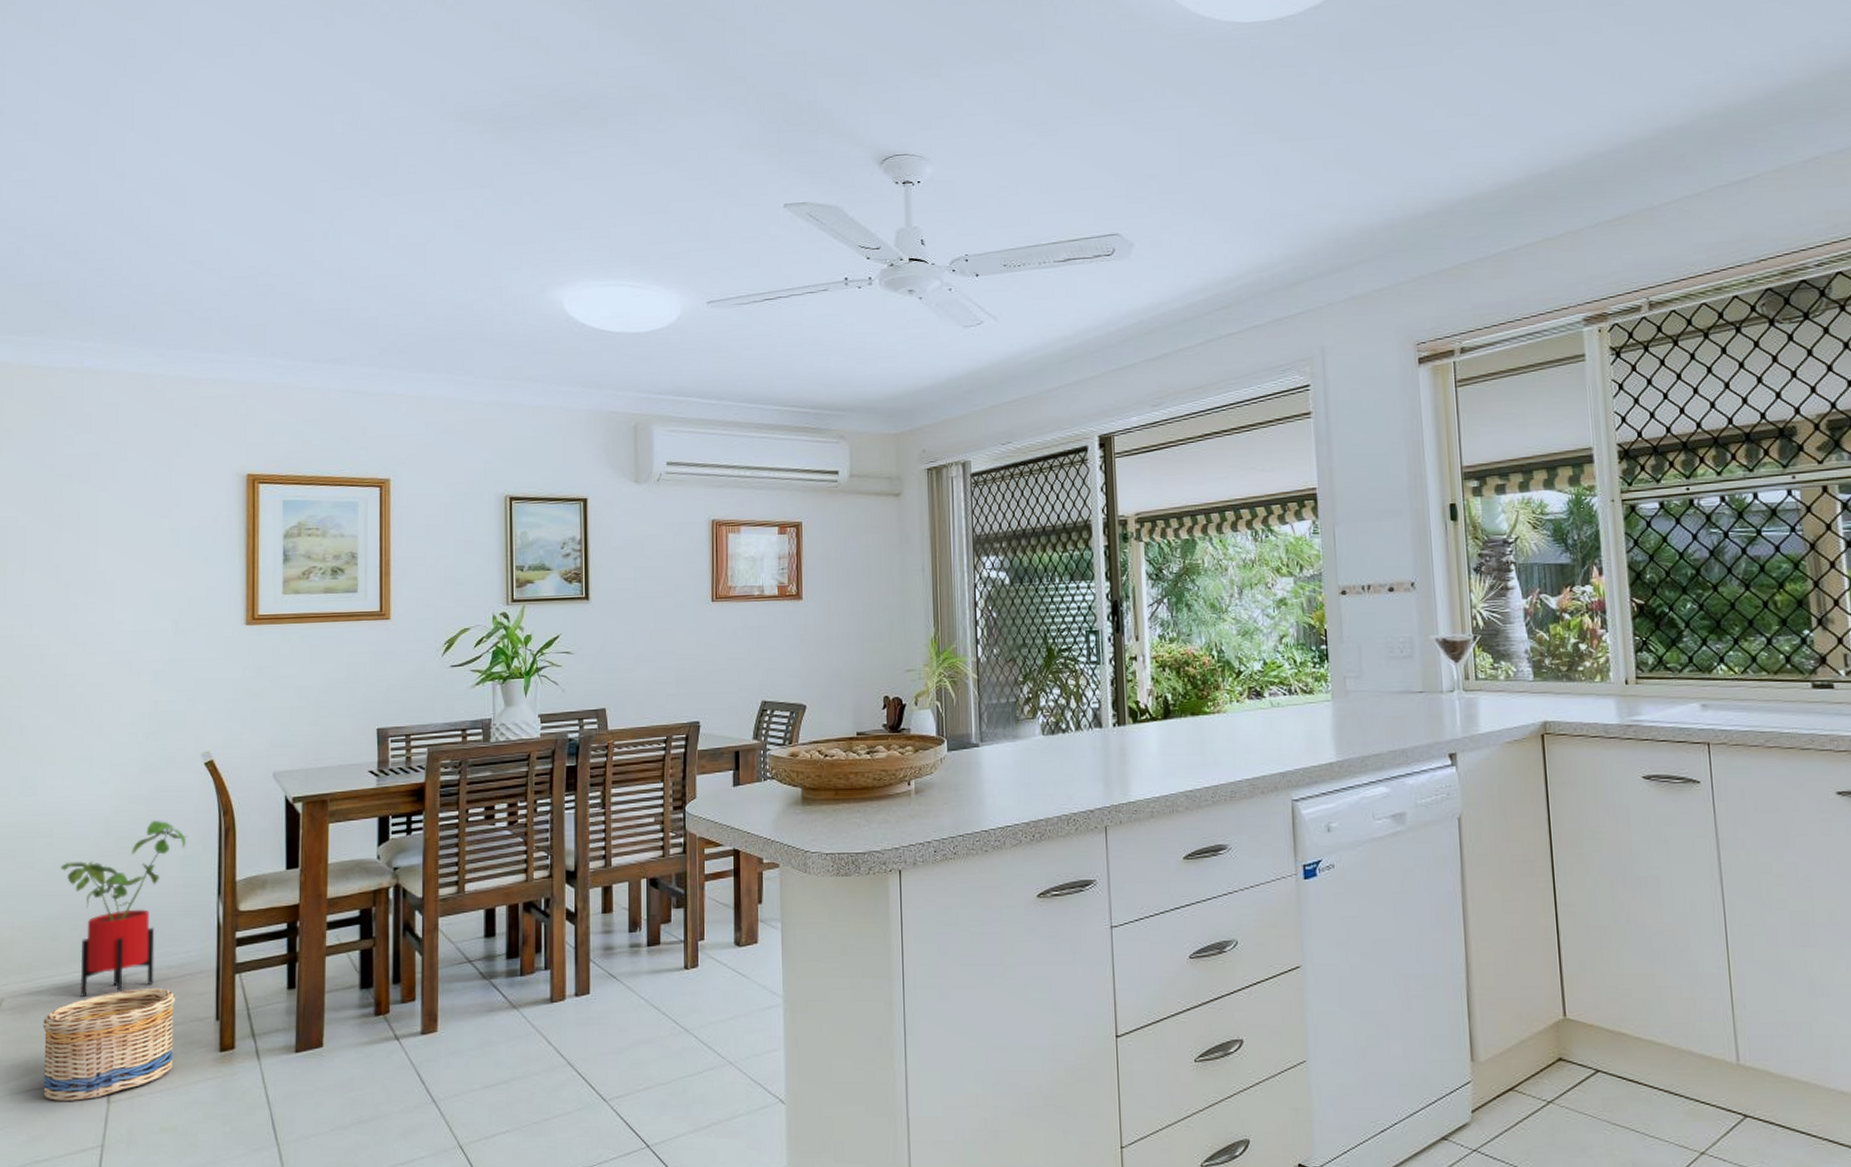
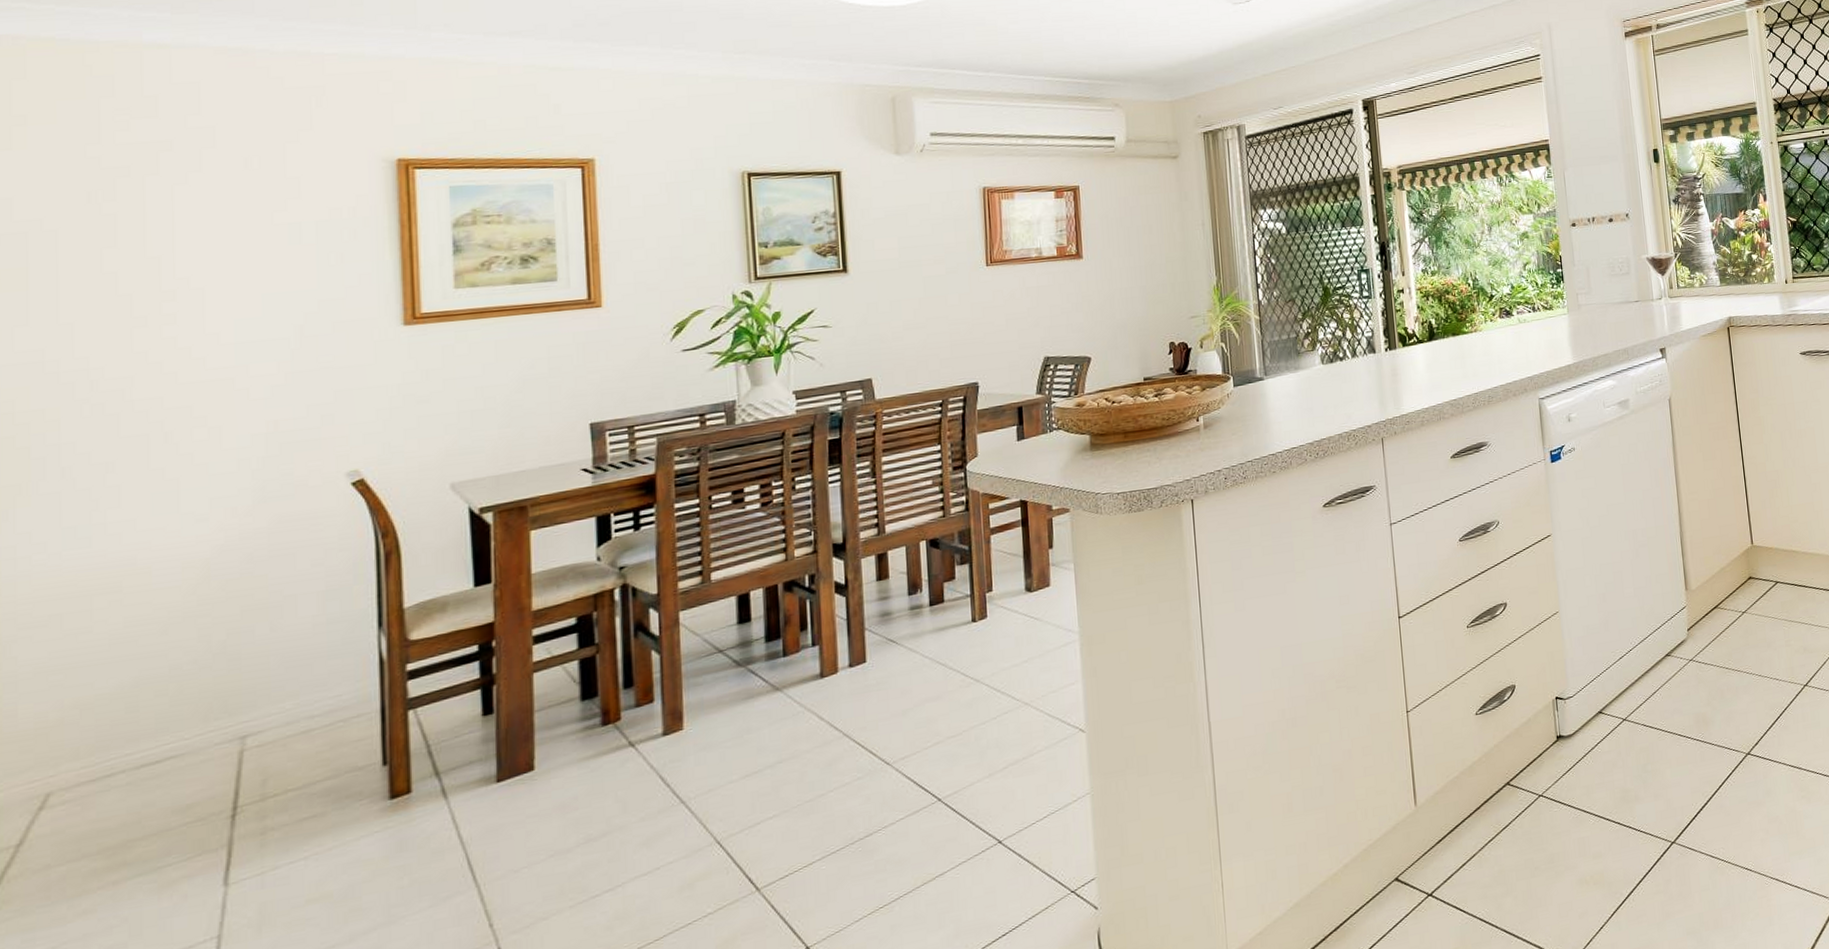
basket: present [43,988,176,1101] -> none [117,742,323,899]
house plant: present [61,820,188,998] -> none [136,553,332,773]

